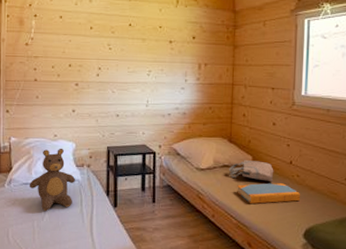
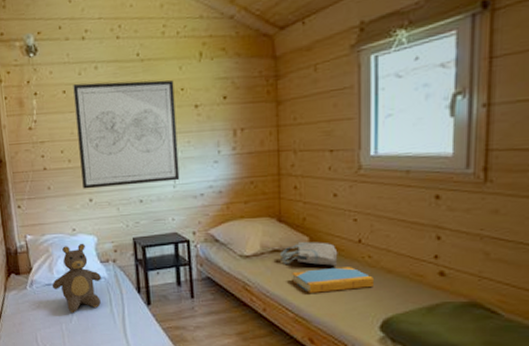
wall art: none [68,12,154,101] -> present [73,80,180,189]

